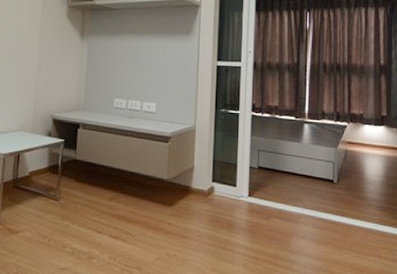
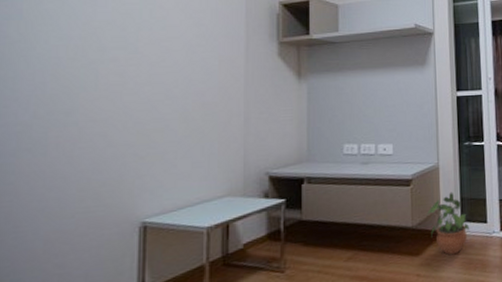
potted plant: none [181,153,220,211] -> present [426,192,470,255]

